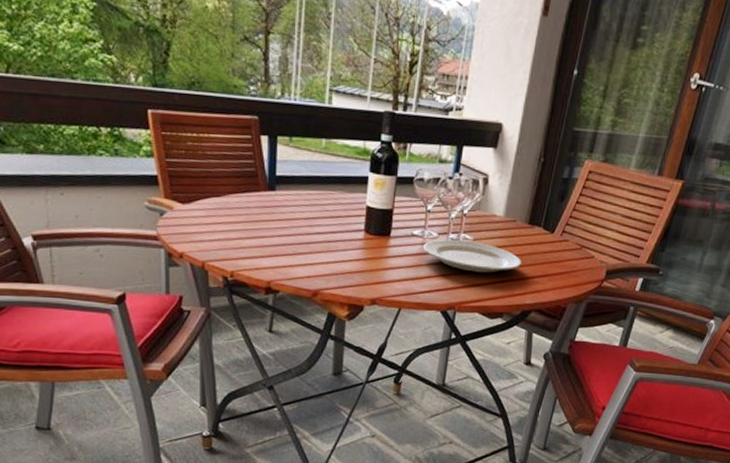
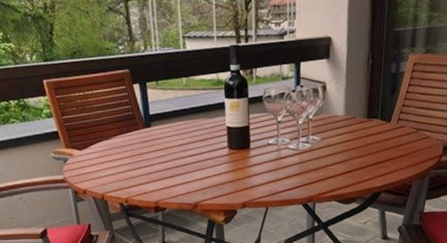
plate: present [423,239,521,273] -> none [279,141,366,167]

